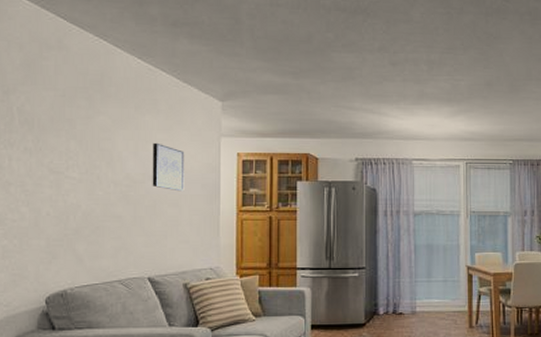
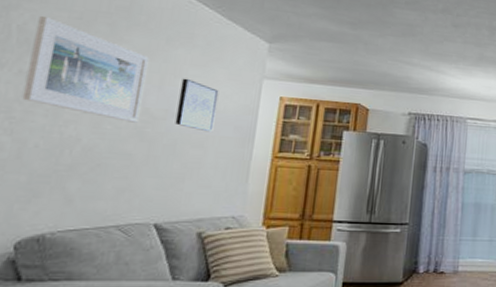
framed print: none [31,96,123,187] -> present [22,15,149,123]

